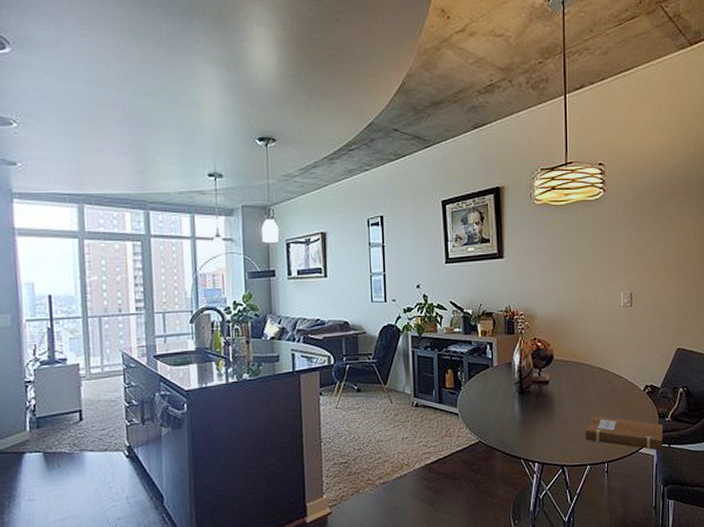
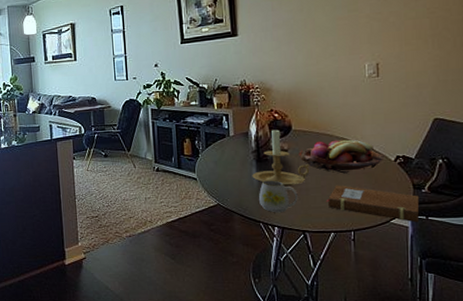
candle holder: none [514,358,569,420] -> present [252,128,310,187]
mug: none [521,413,558,448] -> present [259,180,298,213]
fruit basket: none [559,369,635,405] -> present [299,139,384,174]

